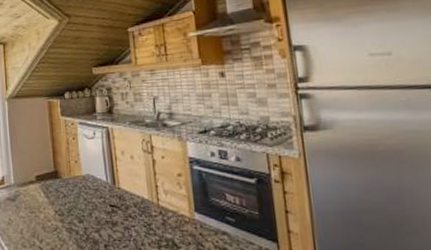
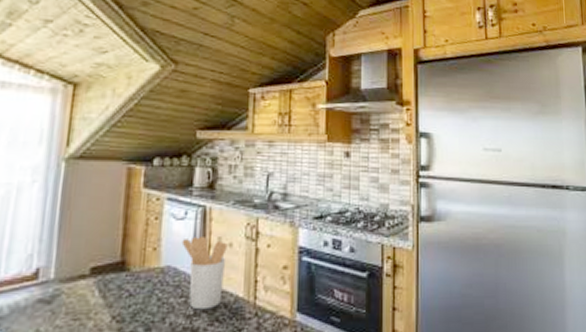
utensil holder: none [94,150,132,208] -> present [181,235,227,310]

